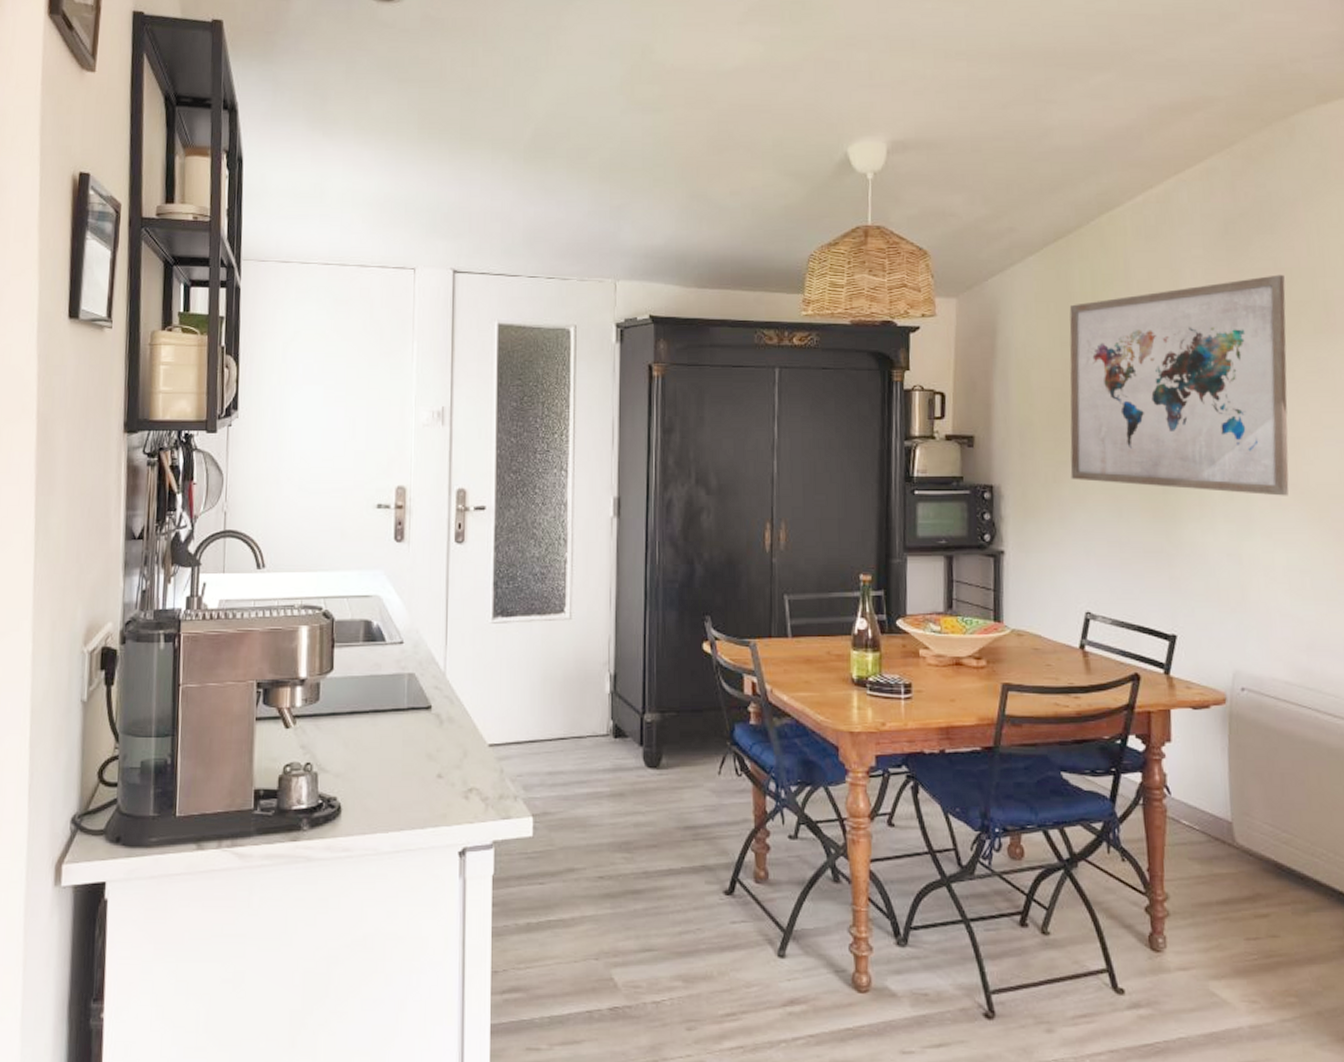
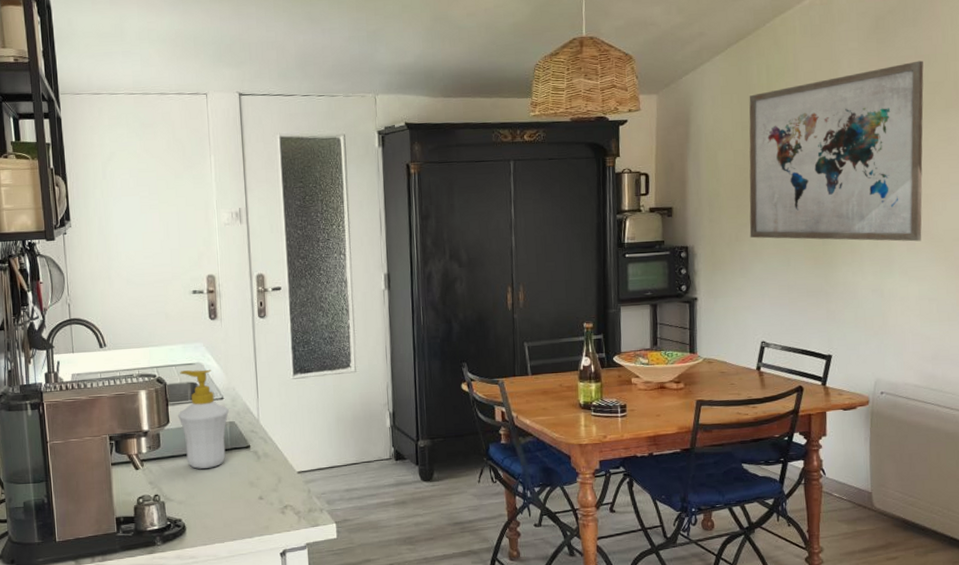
soap bottle: none [345,604,409,732] -> present [178,369,229,469]

